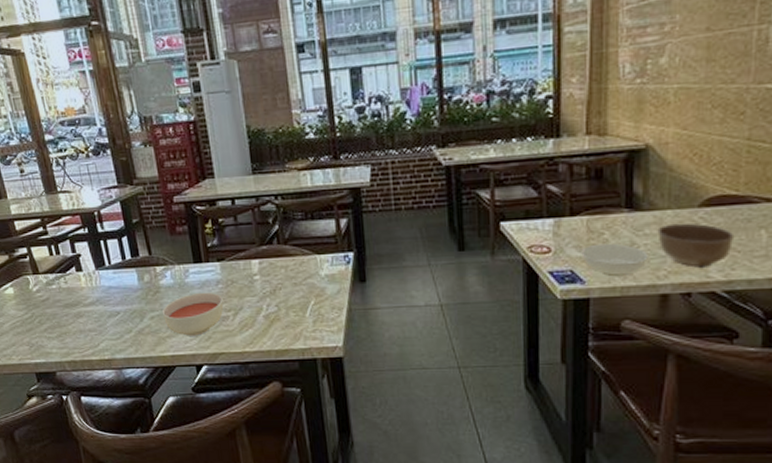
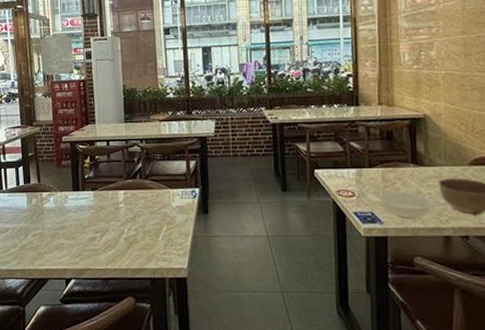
bowl: present [161,292,224,336] -> none [43,215,93,253]

